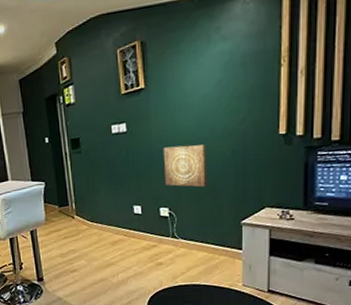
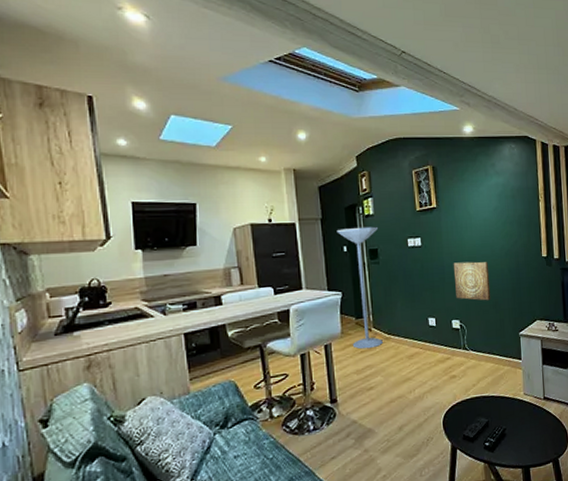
floor lamp: none [38,115,86,235] -> present [336,226,383,349]

